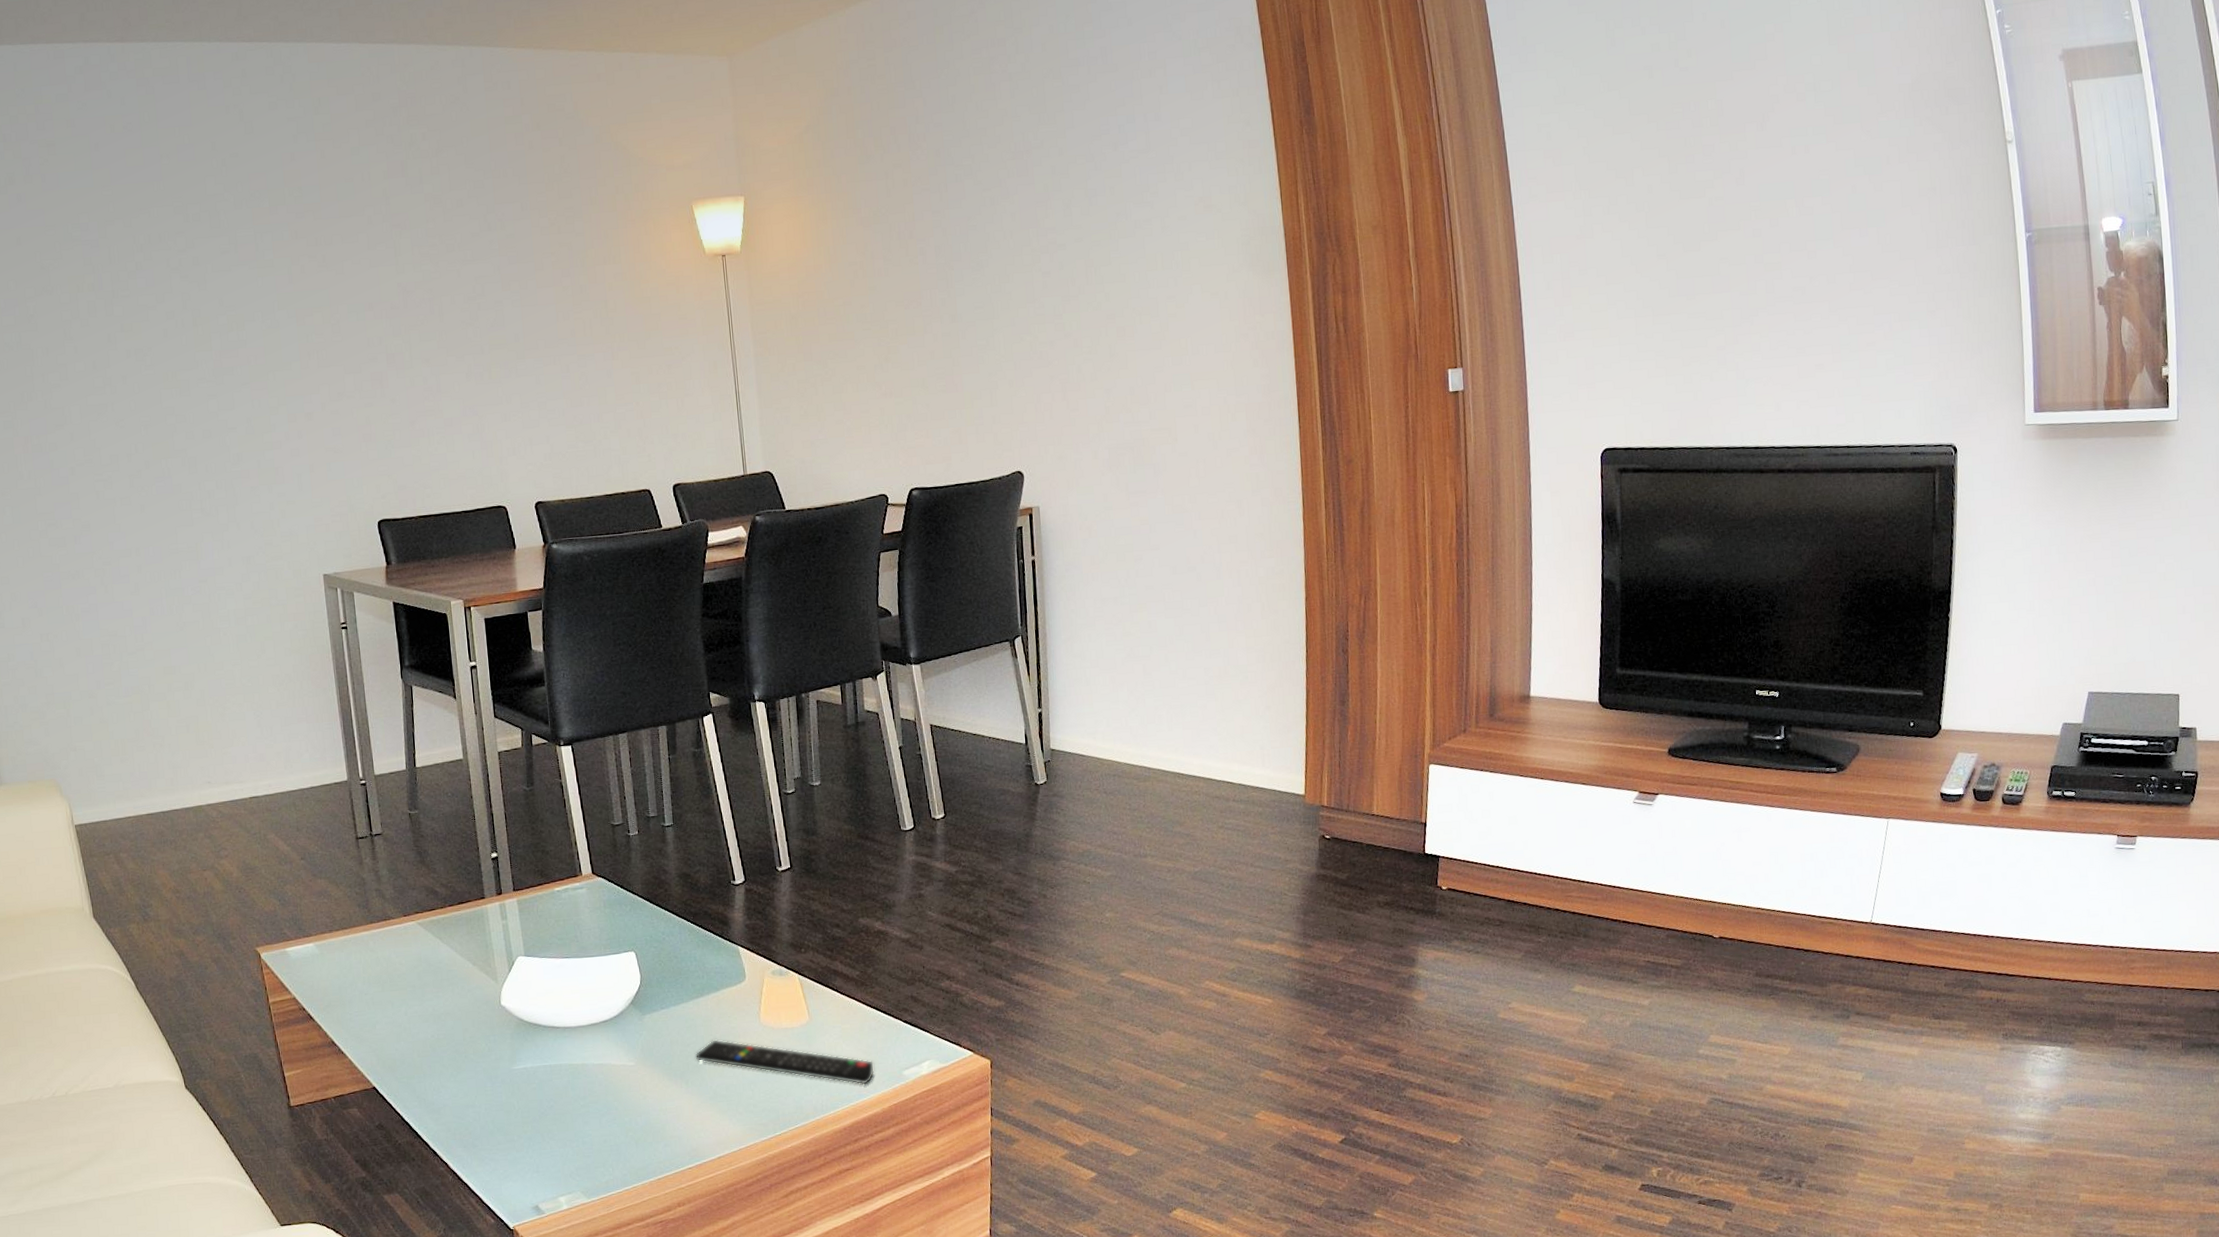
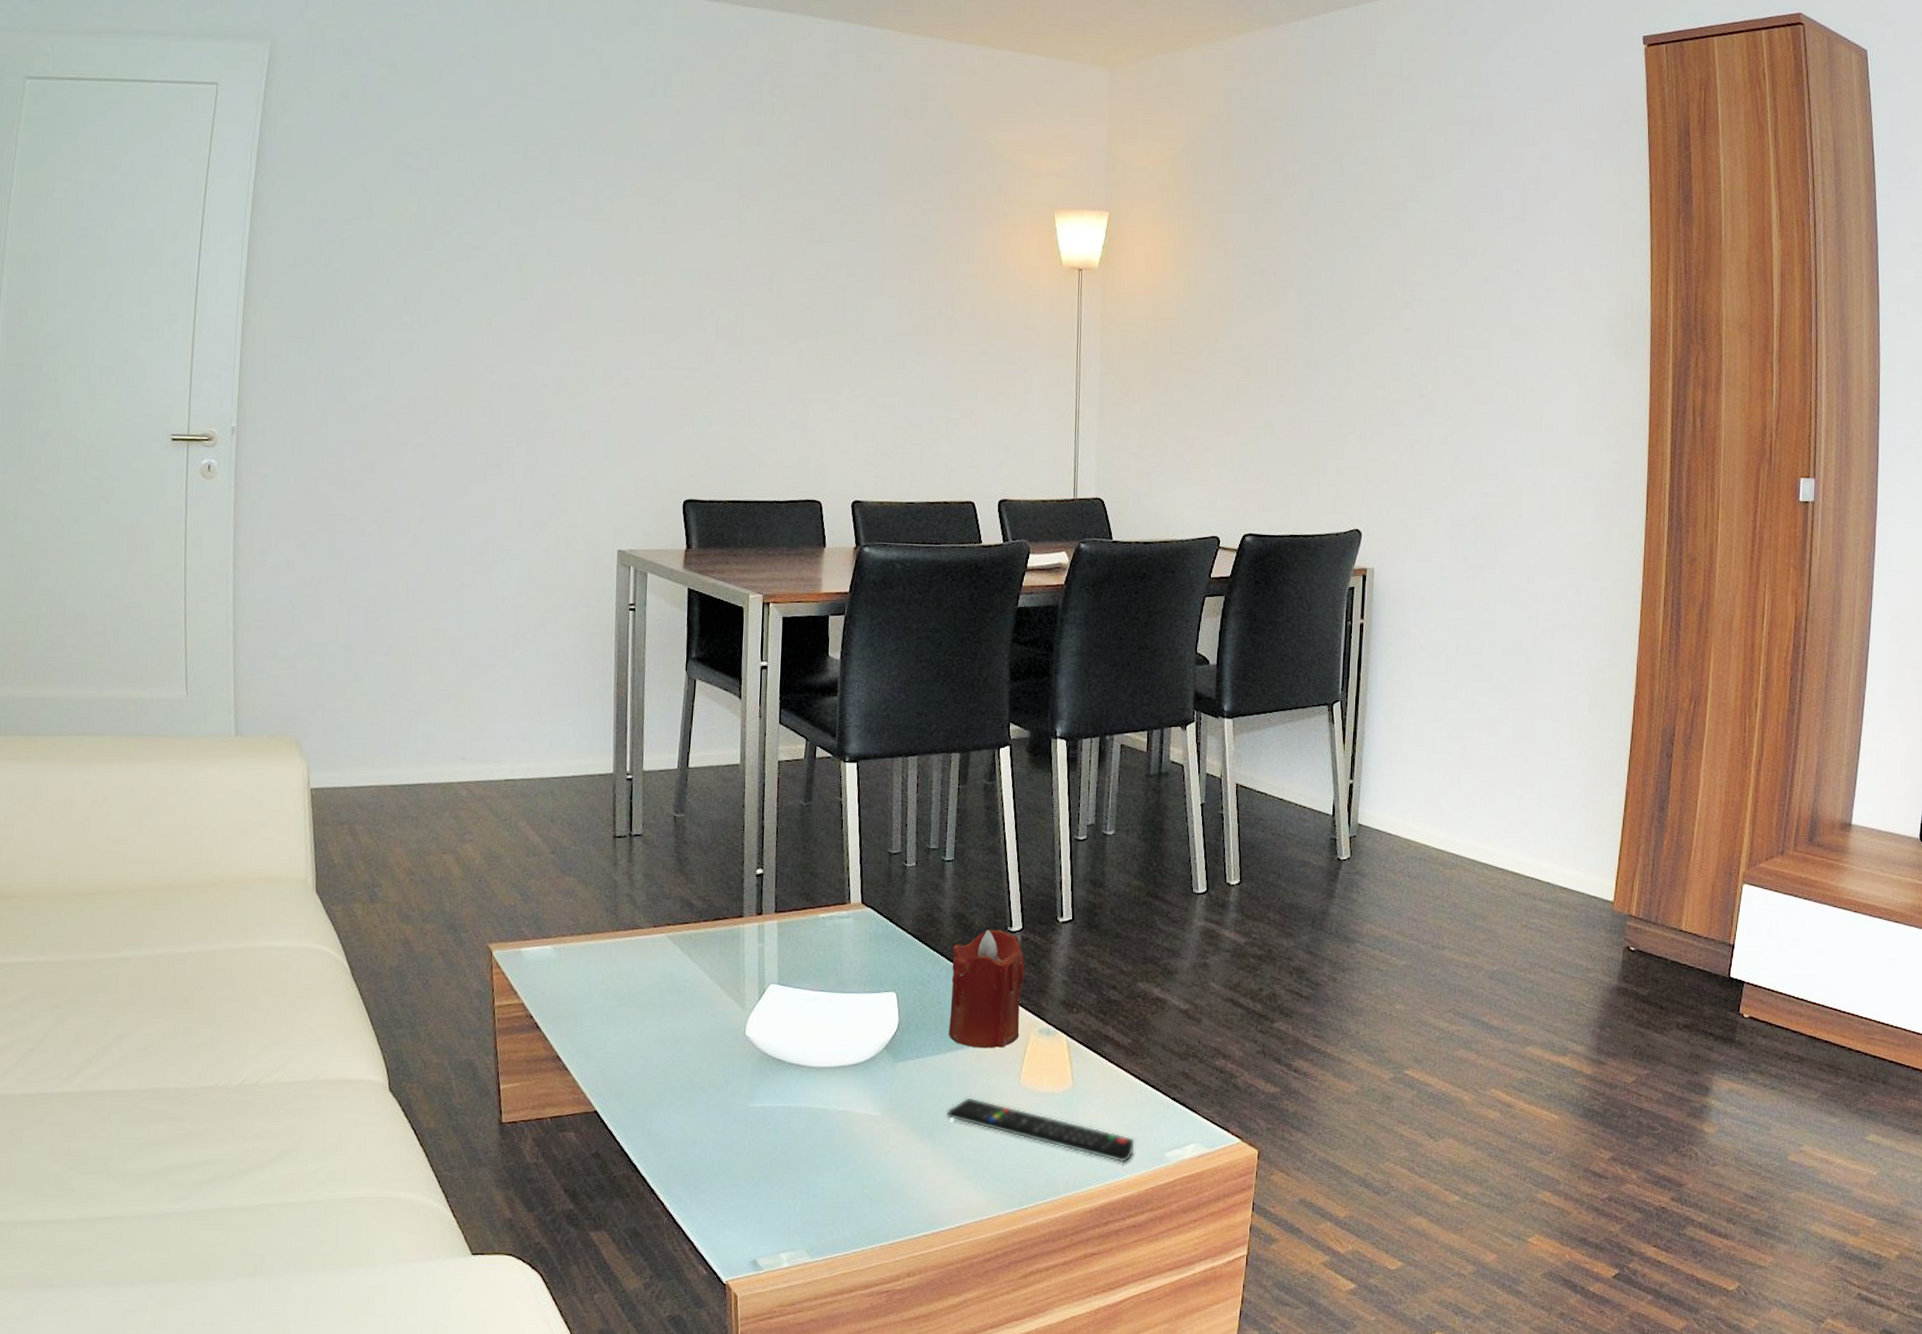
candle: none [682,883,754,995] -> present [948,929,1025,1049]

